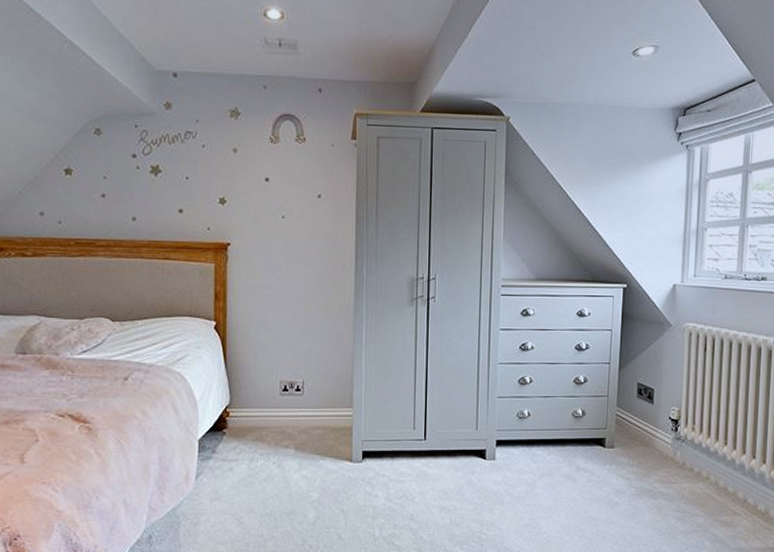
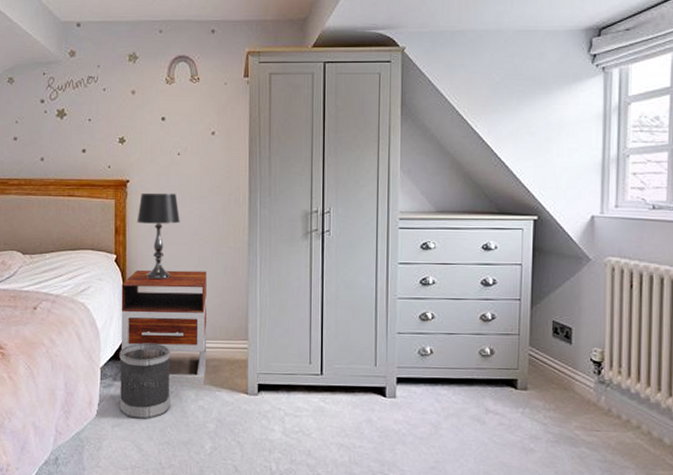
wastebasket: none [218,413,274,491] -> present [119,342,171,419]
nightstand: none [220,337,312,453] -> present [121,270,208,384]
table lamp: none [238,256,284,347] -> present [137,192,180,280]

